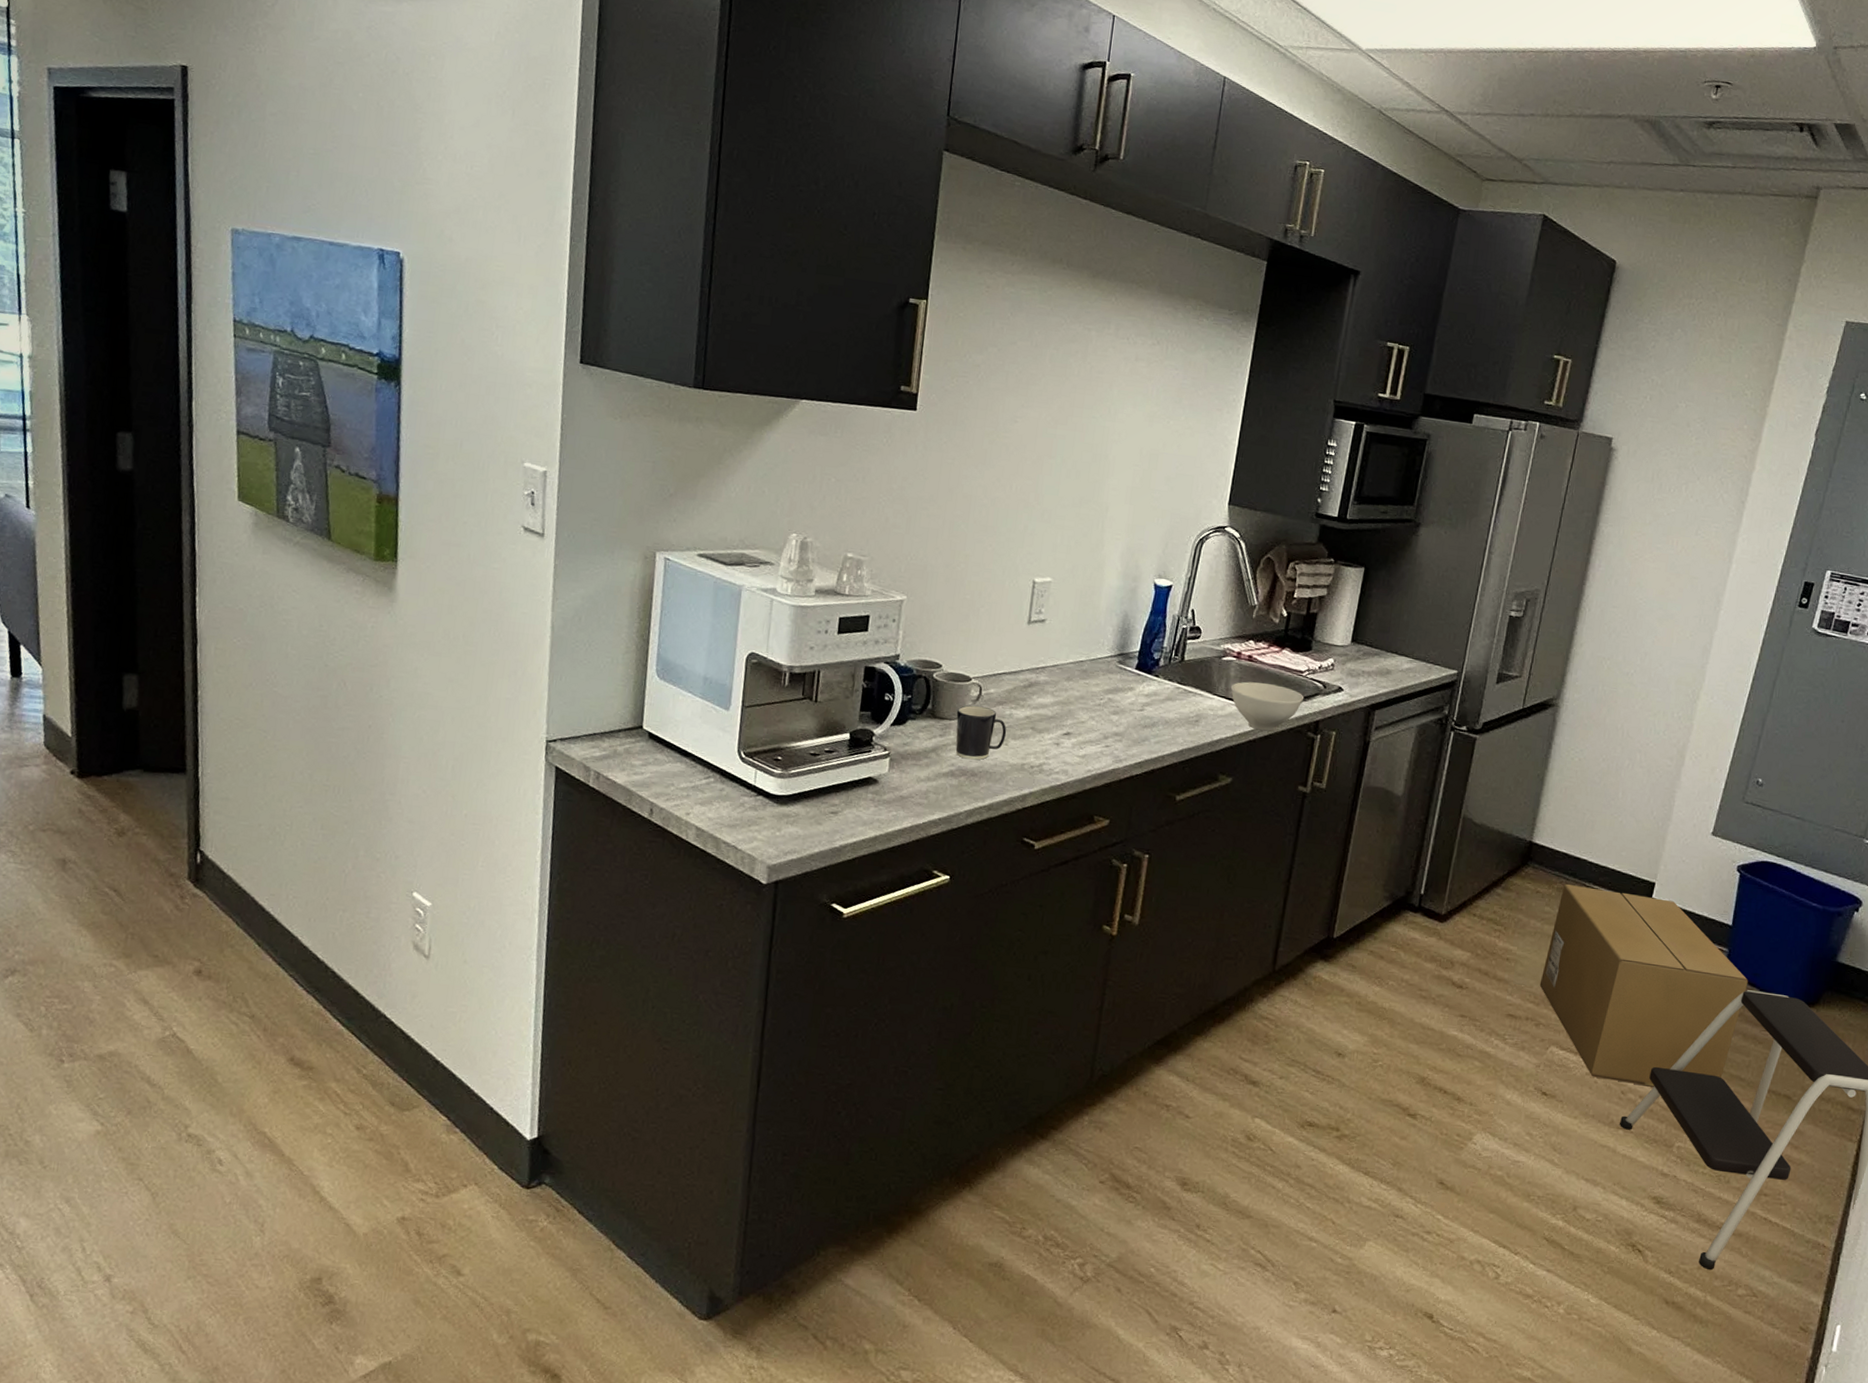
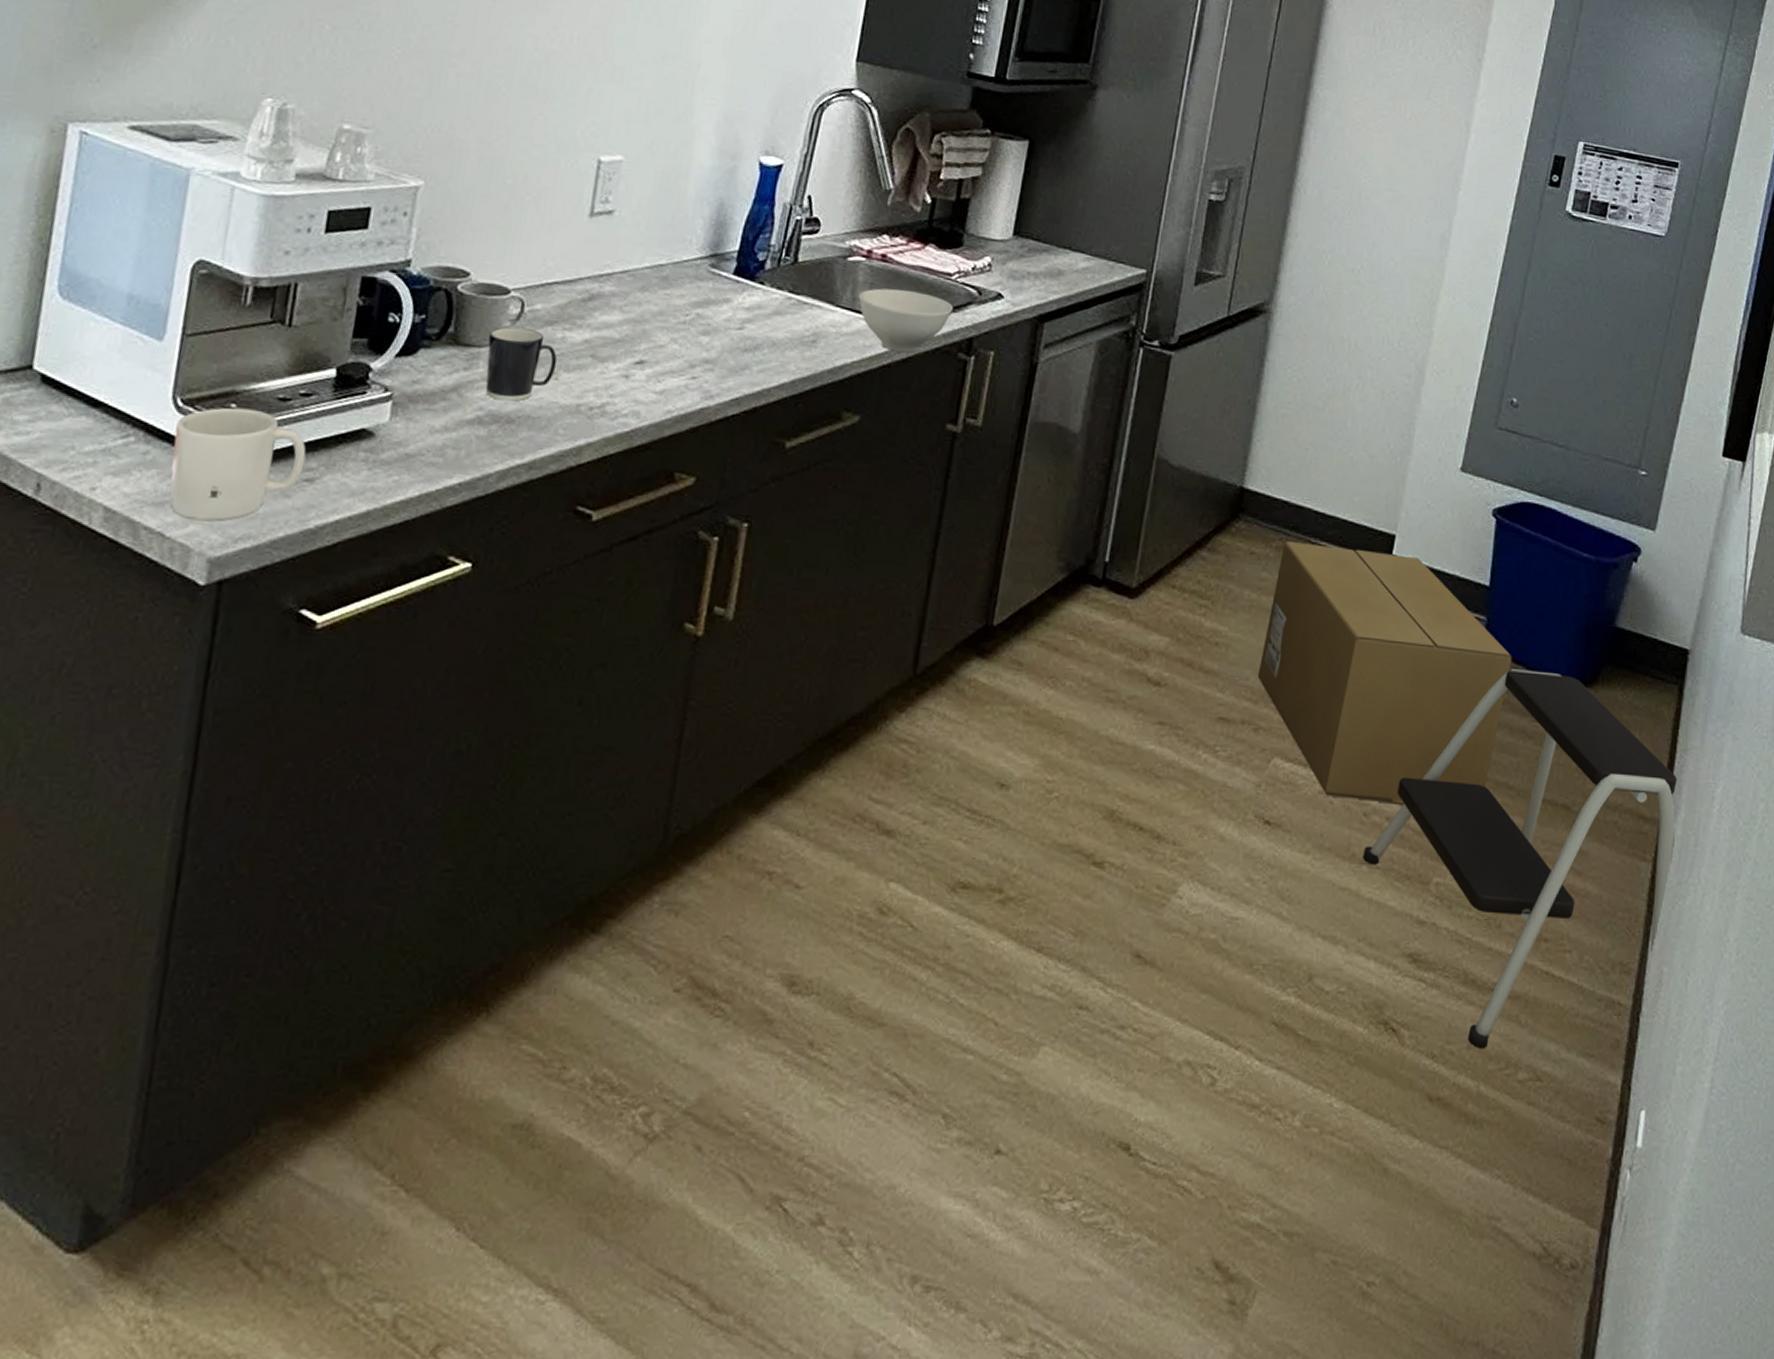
mug: none [739,759,832,841] -> present [169,407,307,523]

